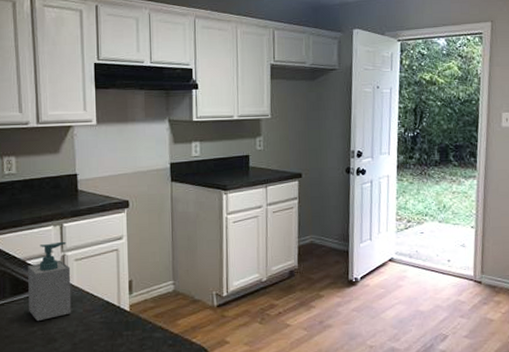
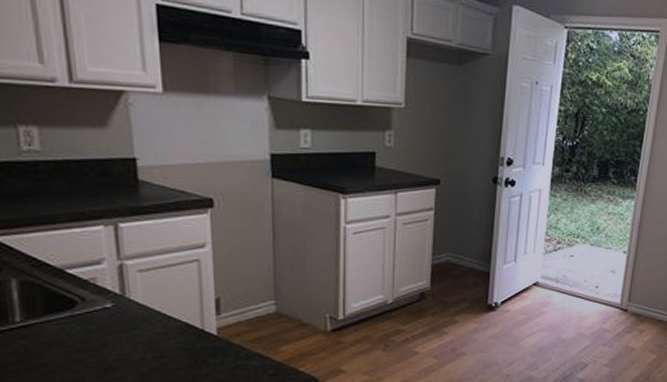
soap bottle: present [28,241,72,322] -> none [68,246,137,347]

